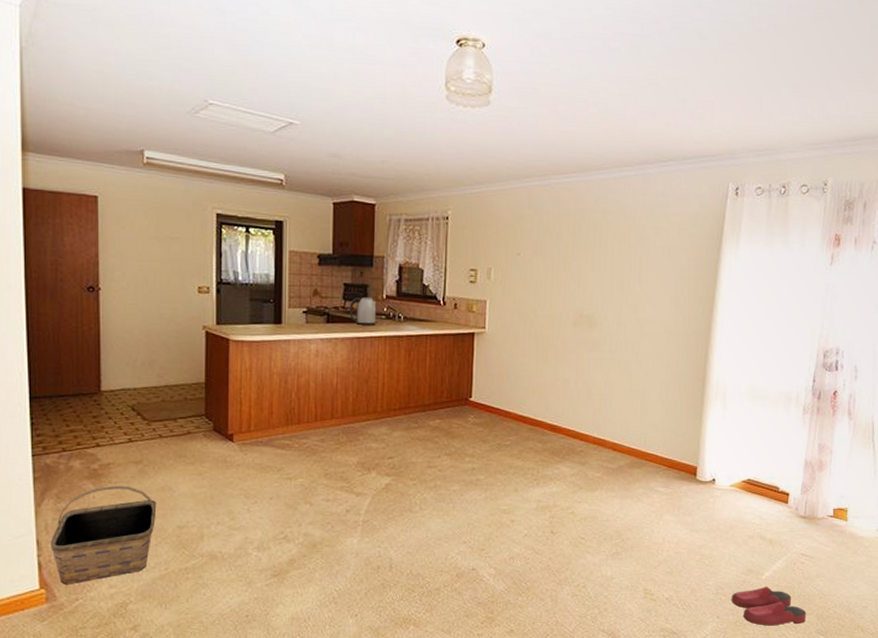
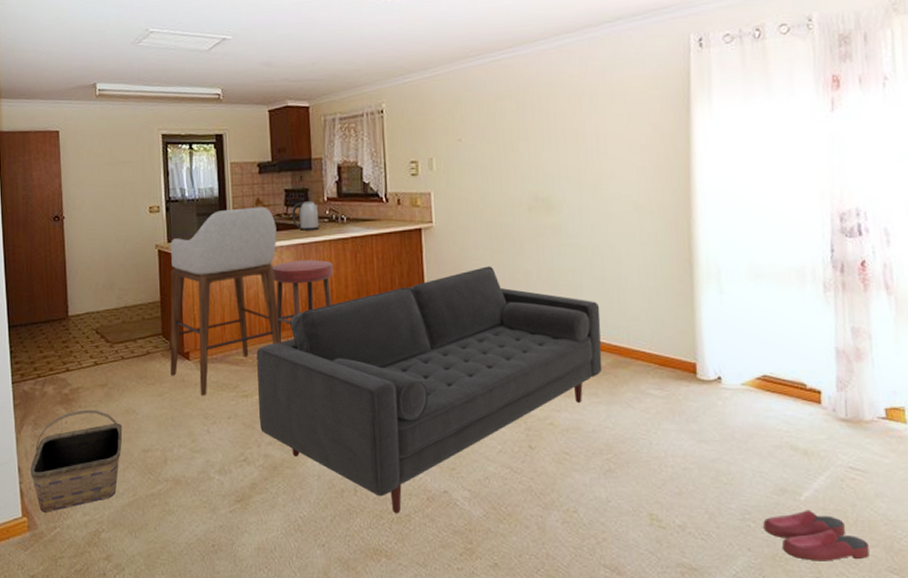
bar stool: none [212,297,333,477] -> present [170,207,280,396]
sofa: none [302,372,625,588] -> present [256,266,603,514]
bar stool: none [325,353,387,432] -> present [272,259,334,344]

